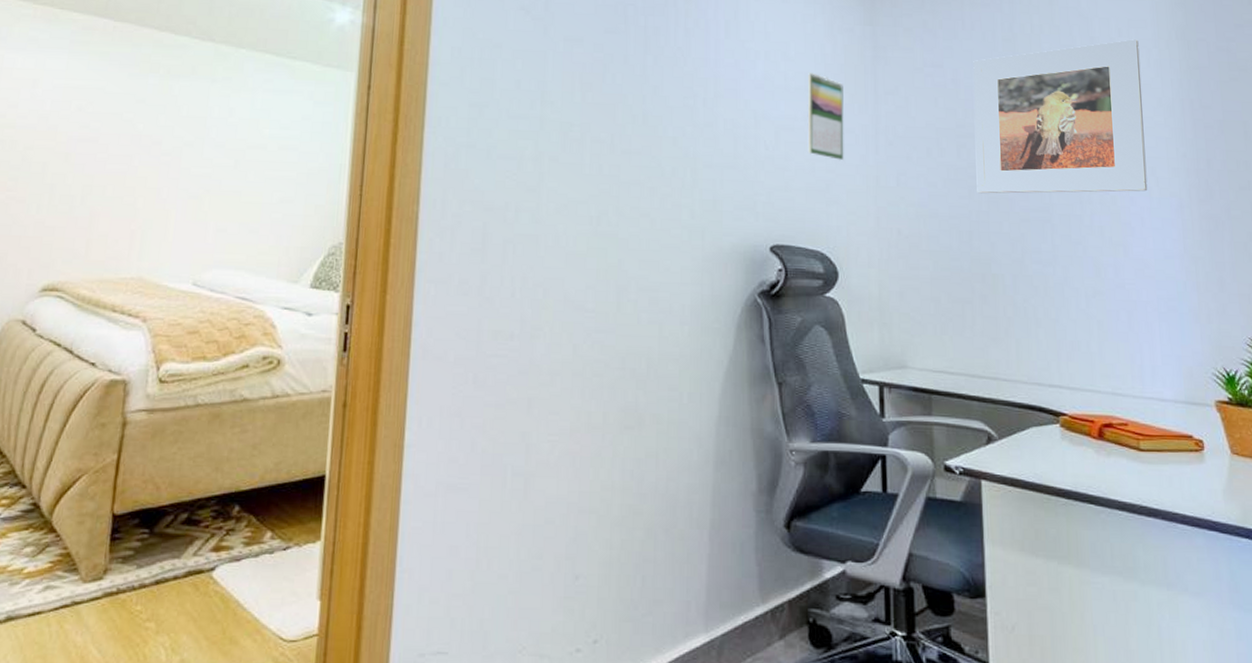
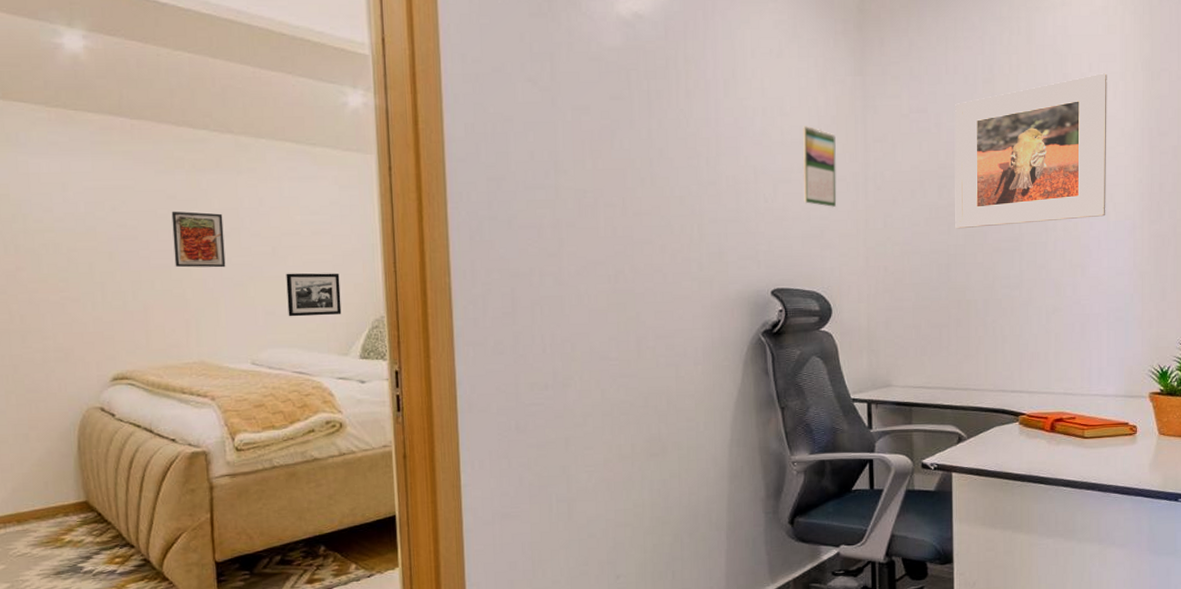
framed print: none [131,115,190,178] -> present [171,211,226,268]
picture frame: none [240,188,301,238] -> present [286,273,342,317]

